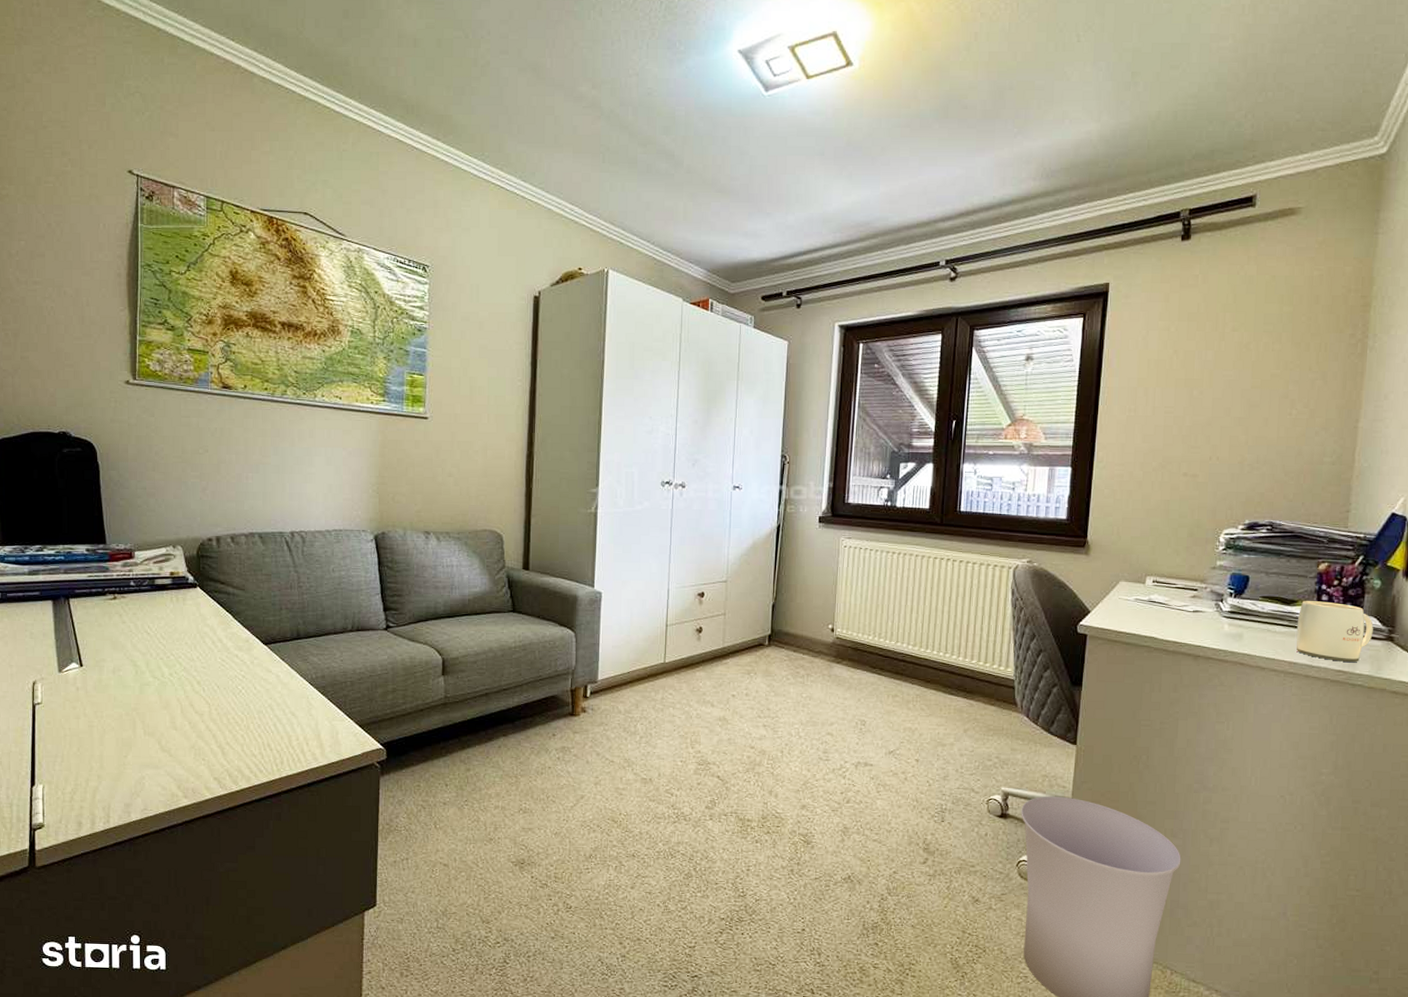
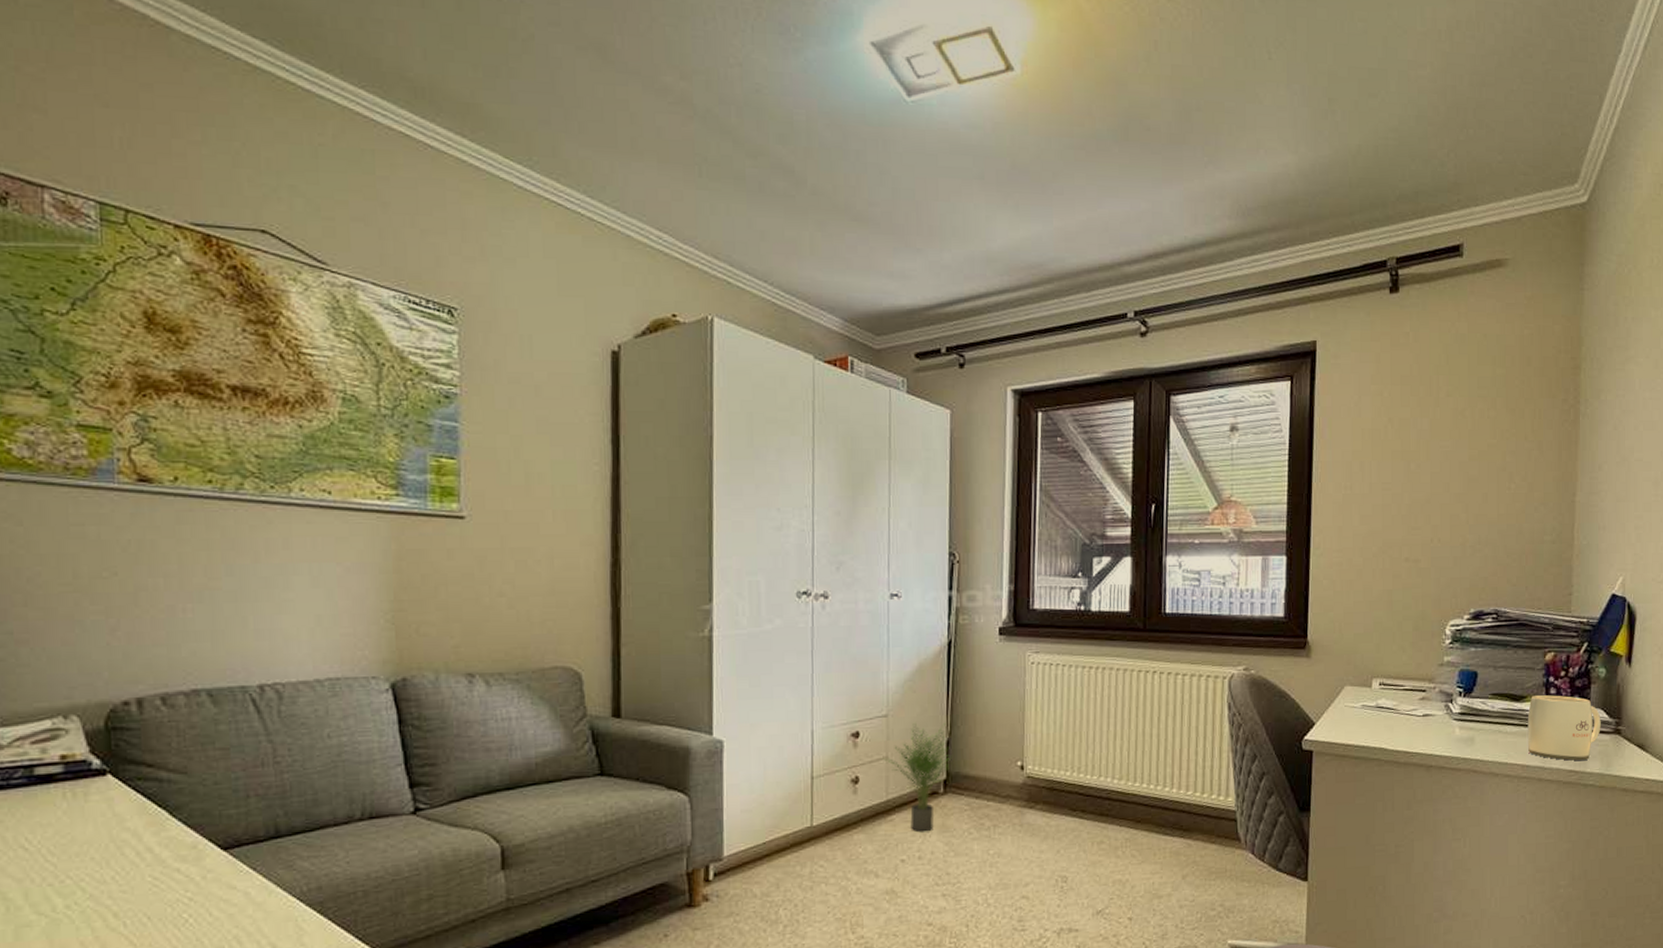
potted plant: none [720,589,776,674] -> present [881,723,952,831]

